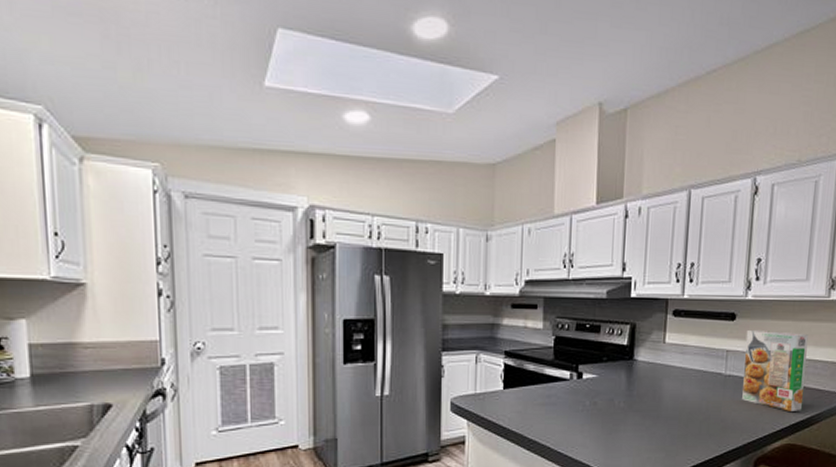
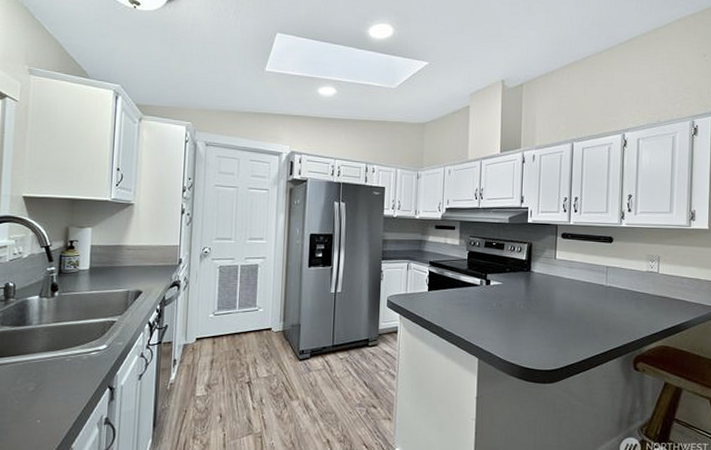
cereal box: present [742,329,808,411] -> none [621,250,674,319]

